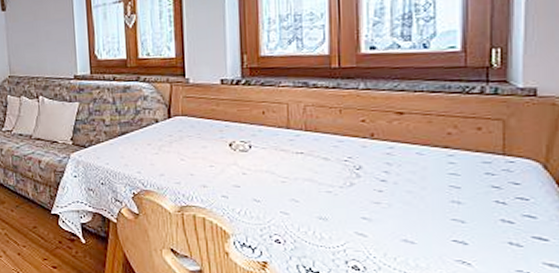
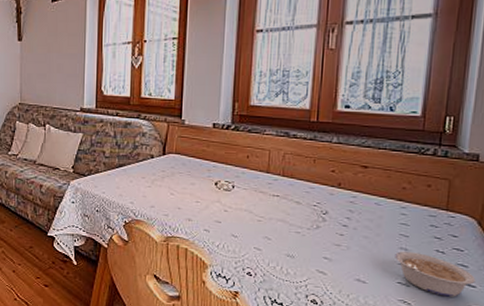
legume: none [446,205,547,253] -> present [395,251,476,297]

